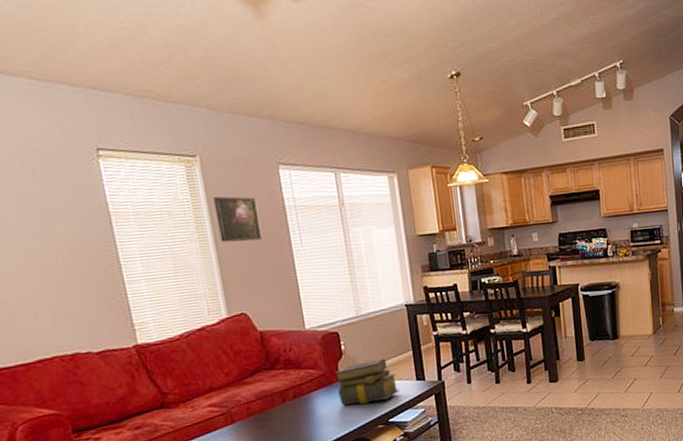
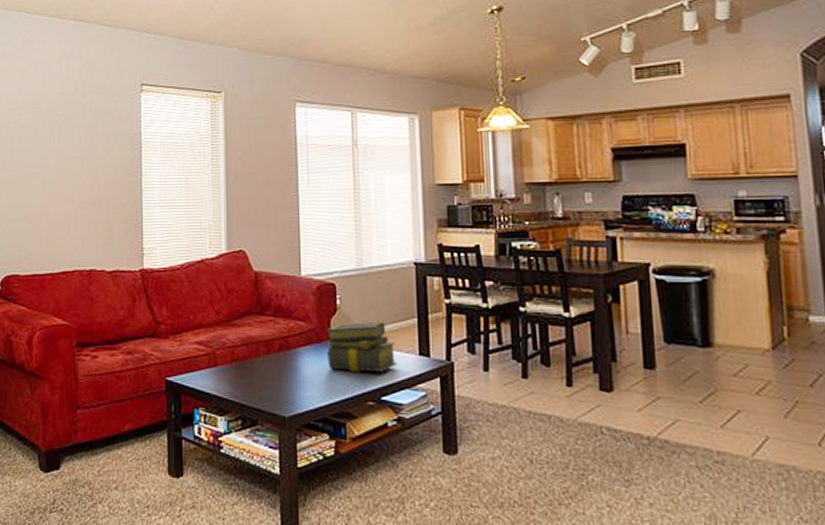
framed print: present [214,196,263,243] -> none [231,131,271,177]

